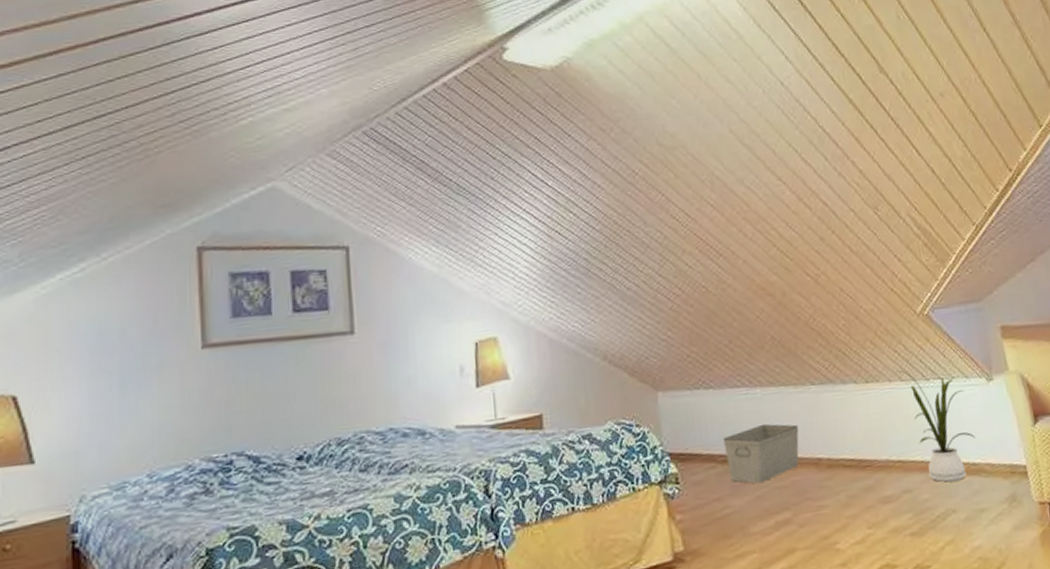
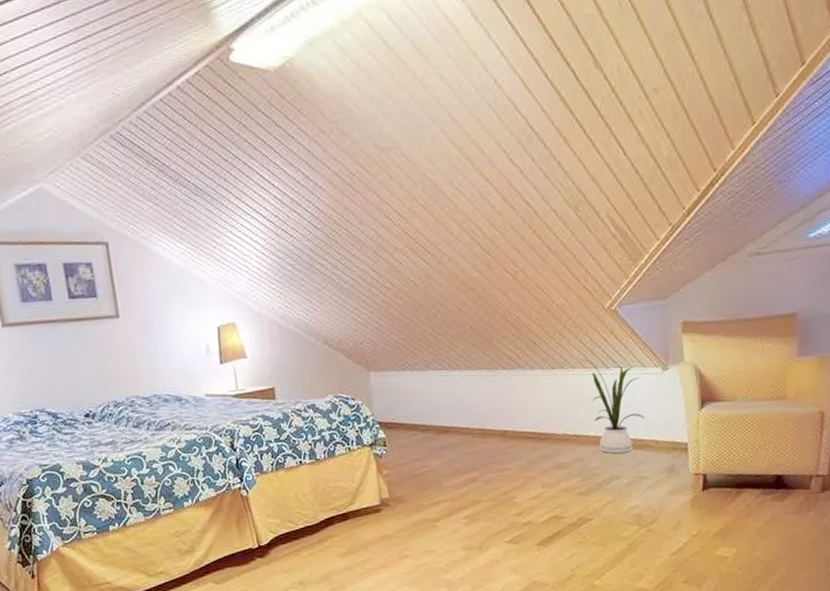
storage bin: present [723,423,799,484] -> none [424,401,490,449]

